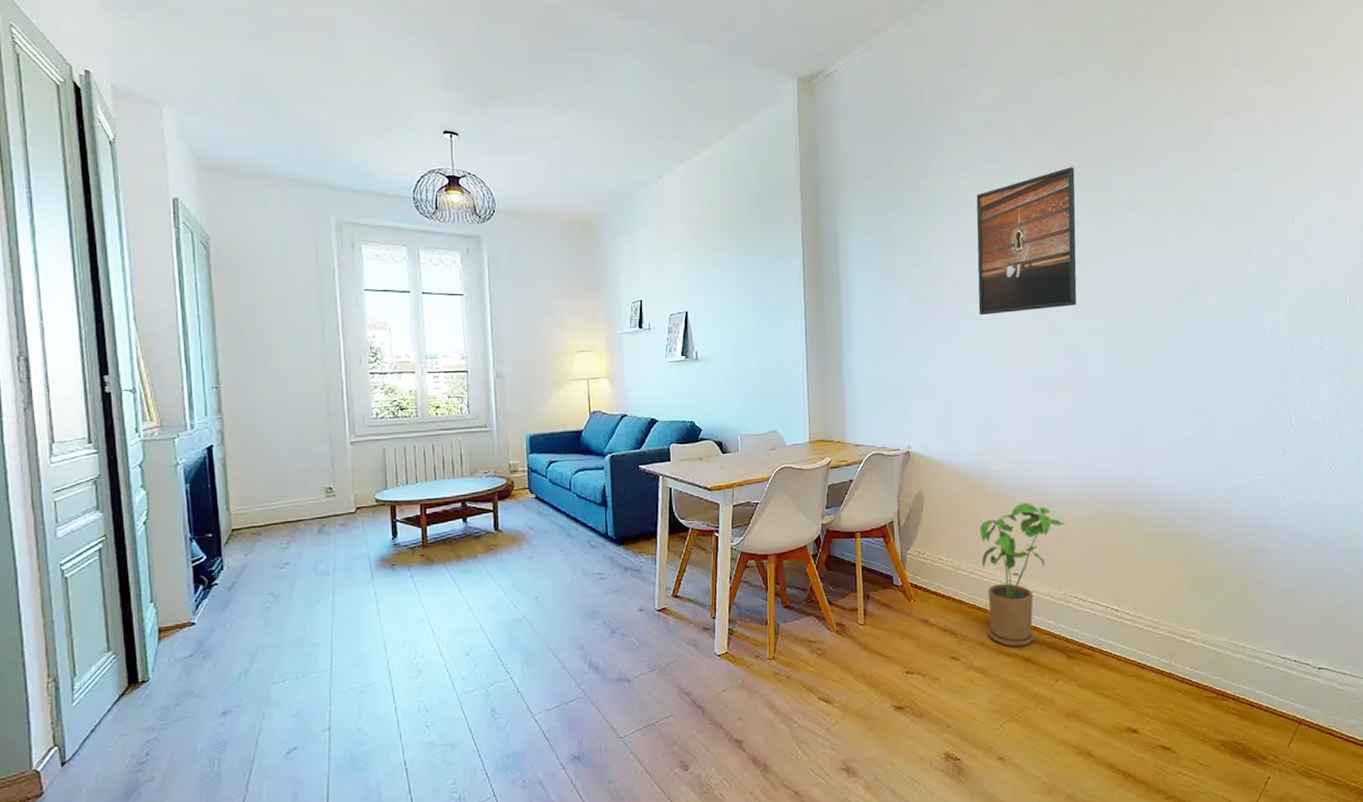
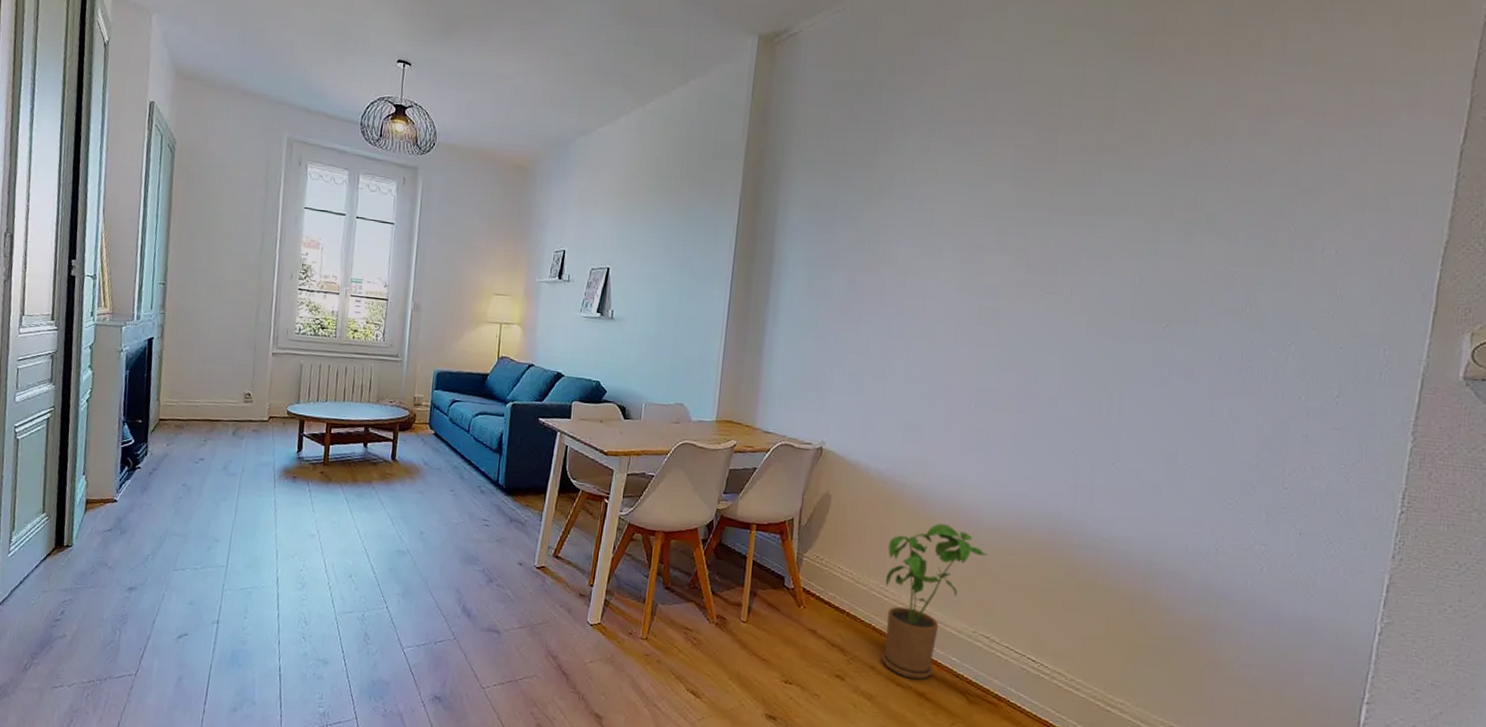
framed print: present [976,167,1077,316] -> none [922,159,1058,316]

